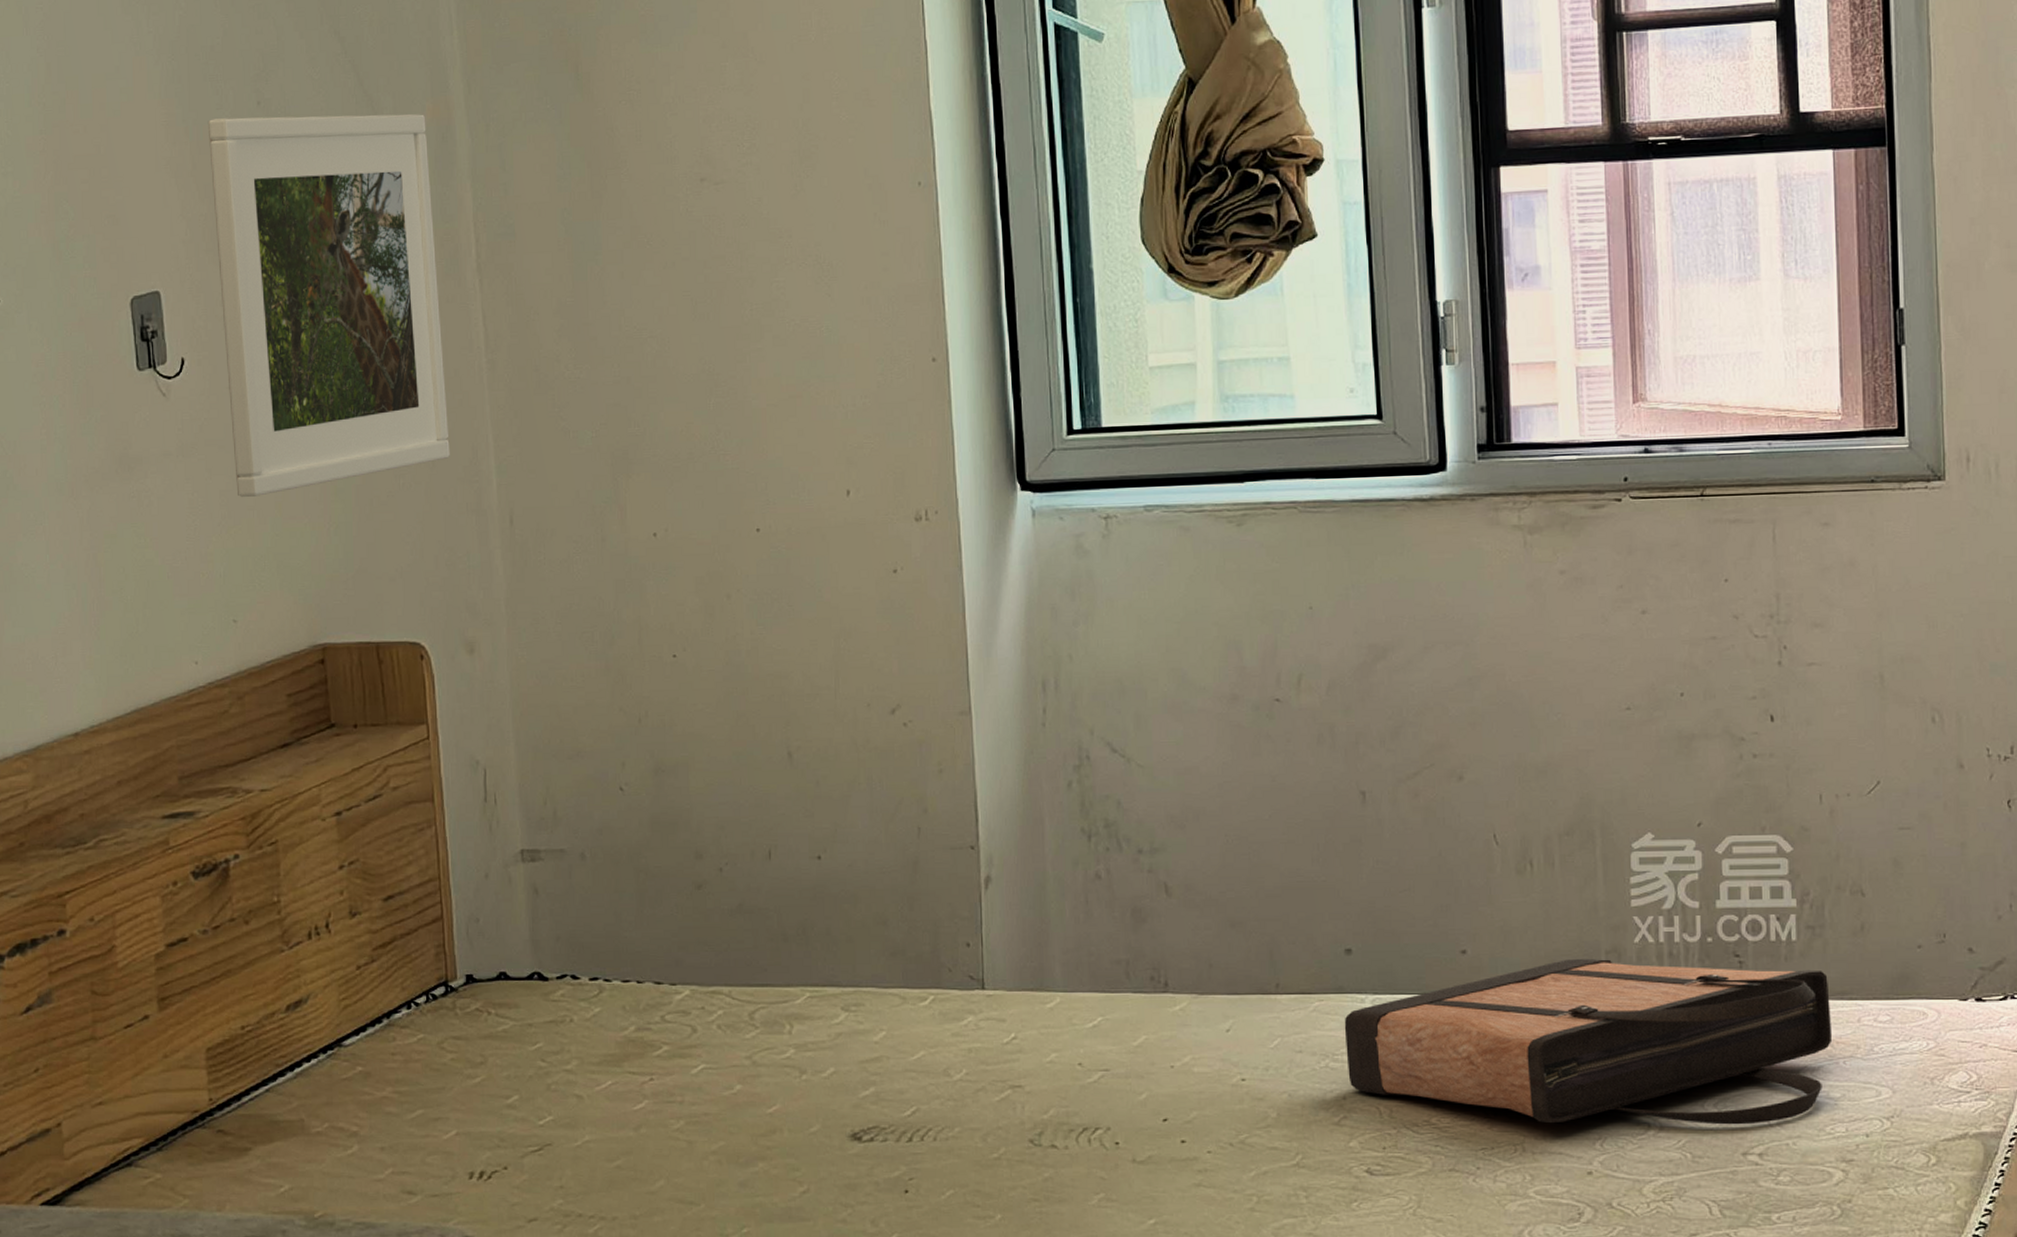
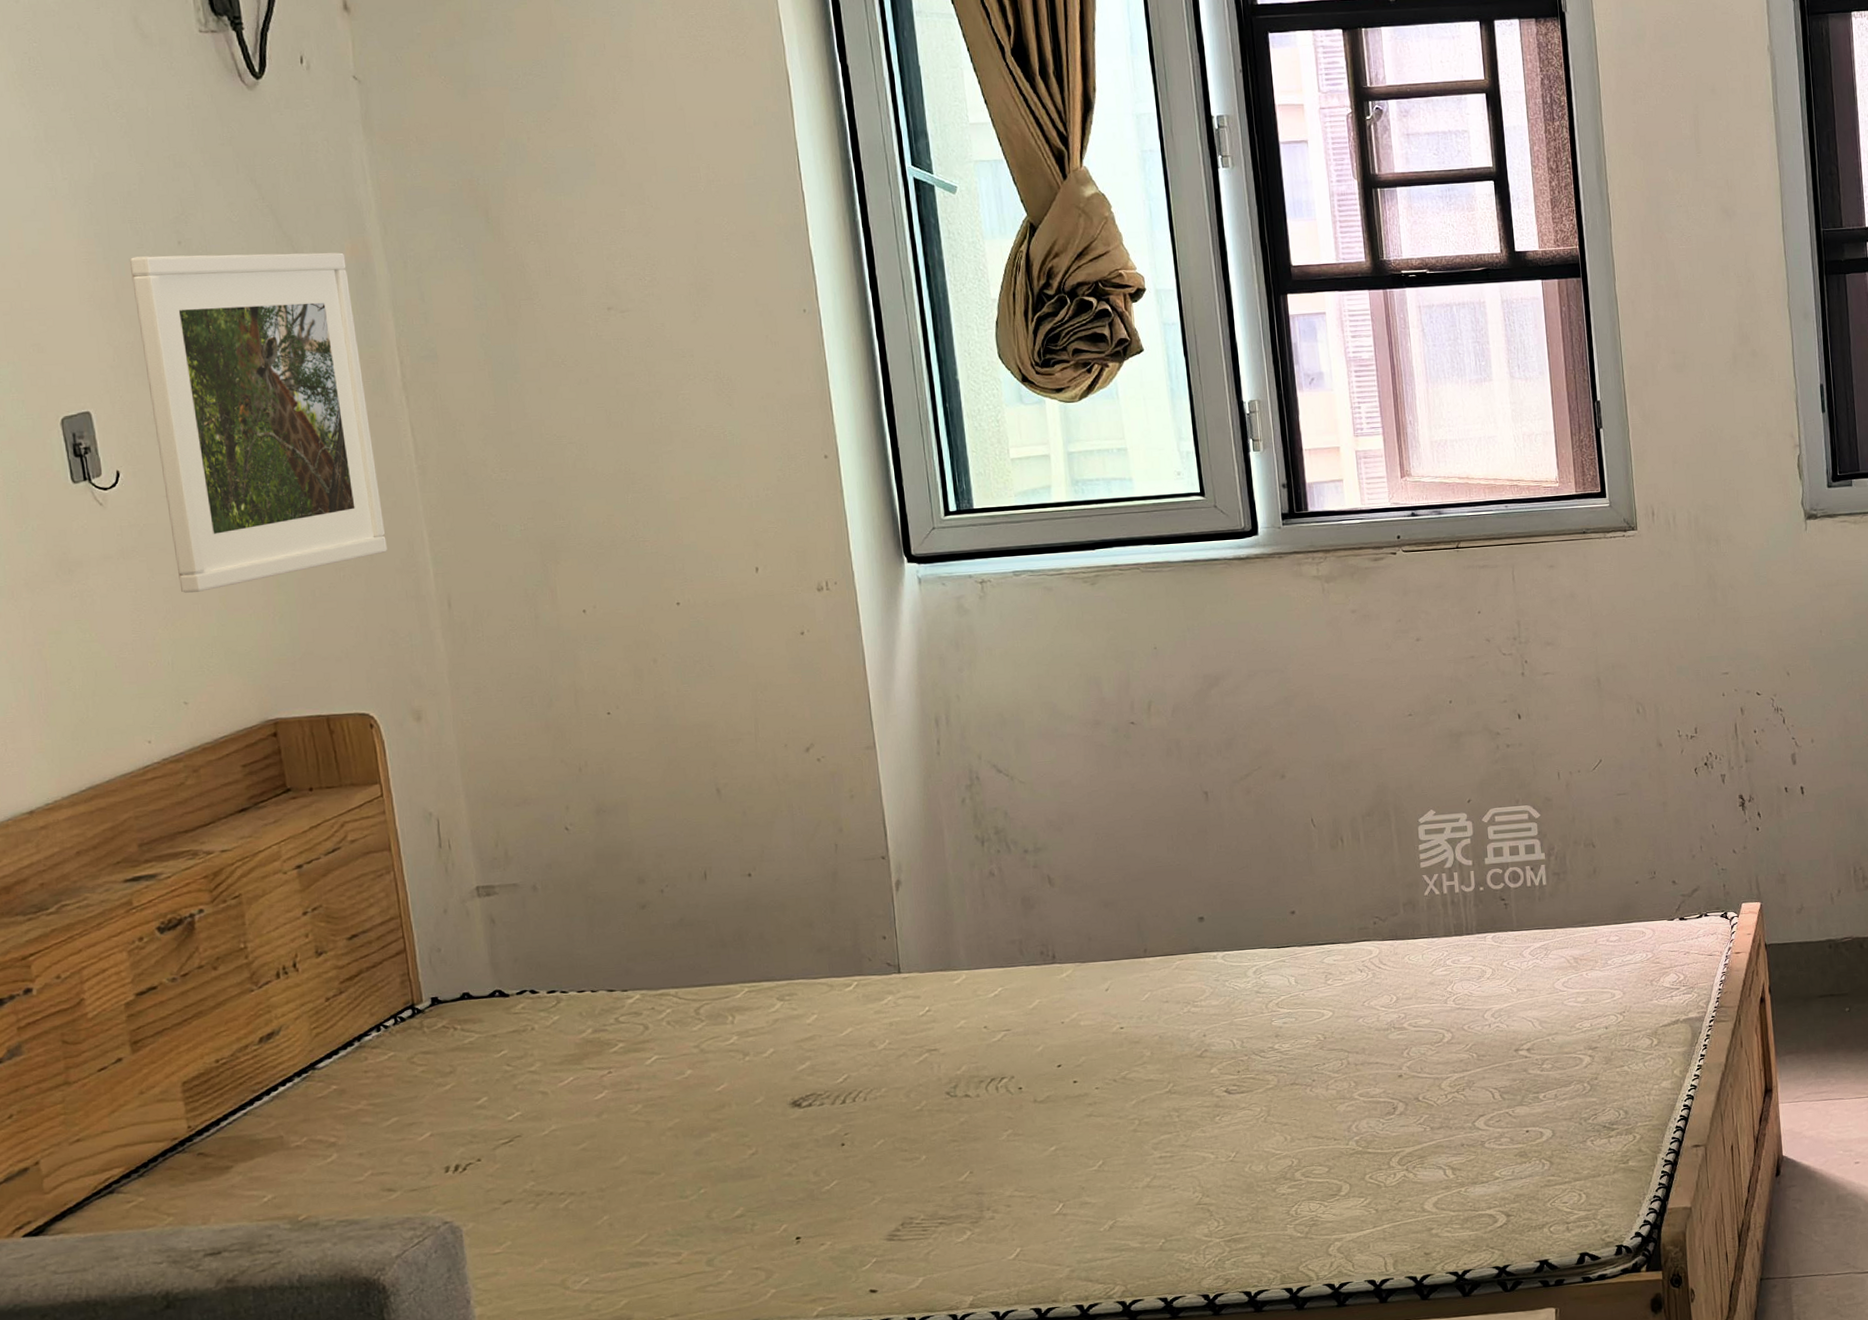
shopping bag: present [1344,958,1833,1125] -> none [1201,906,1577,1041]

